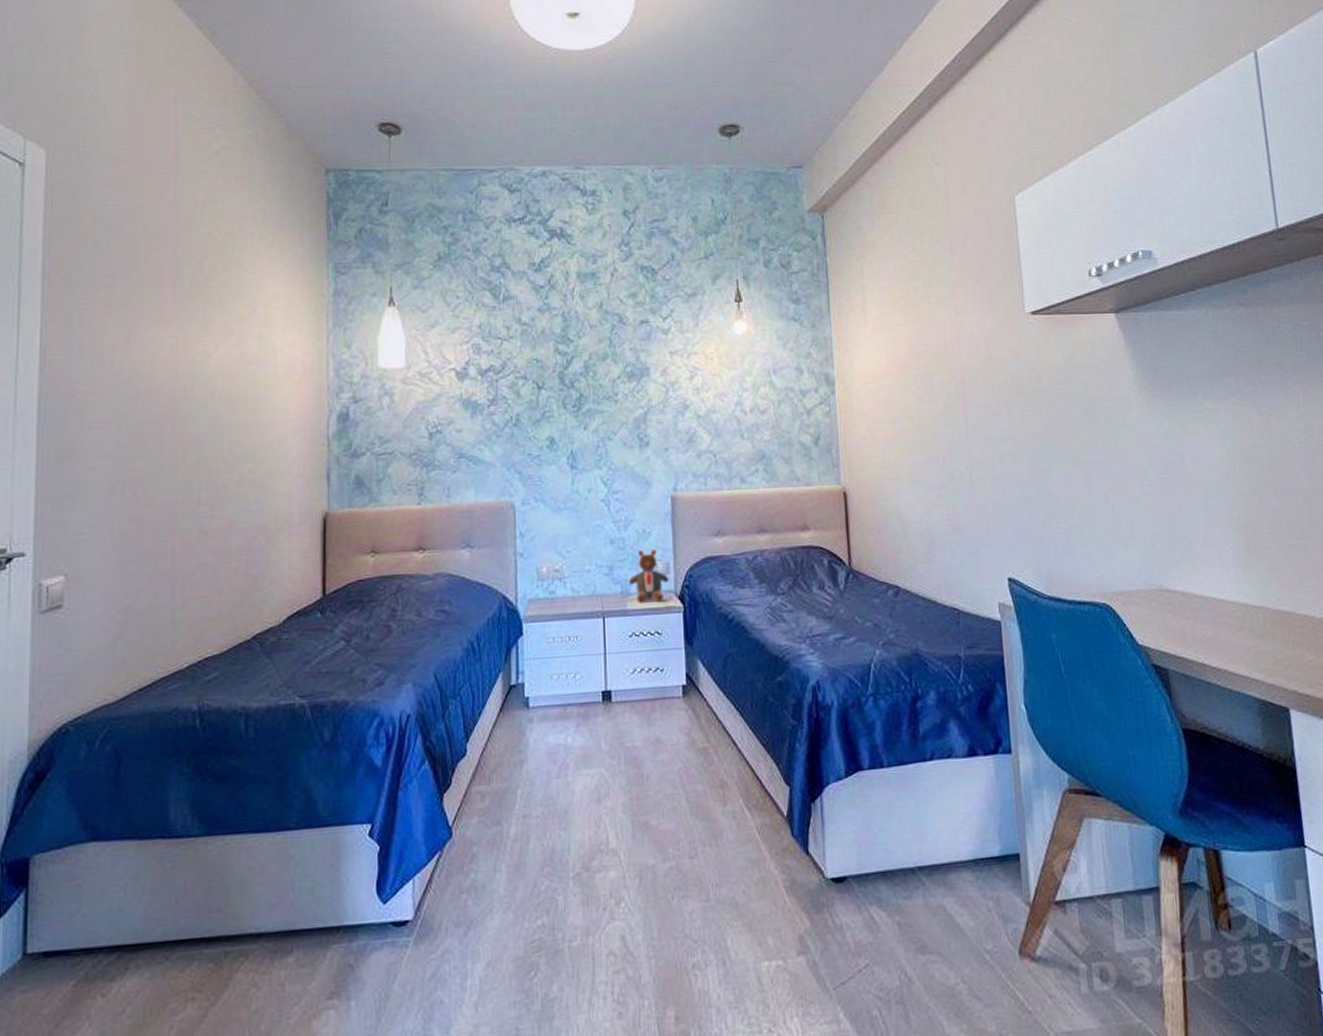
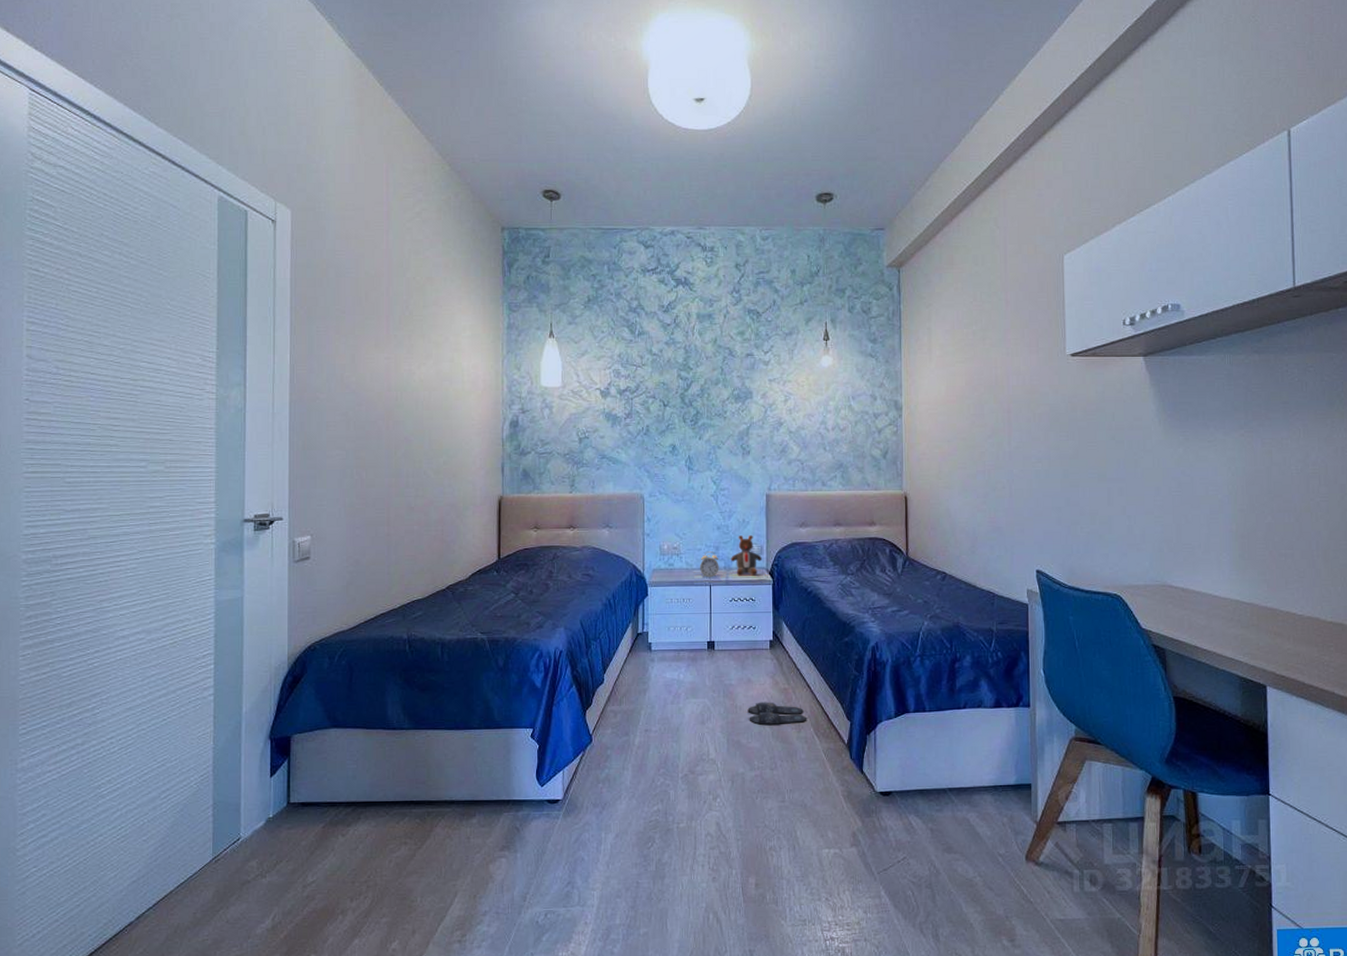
alarm clock: none [590,573,615,608] -> present [700,551,719,578]
slippers: none [657,767,733,800] -> present [747,702,806,726]

